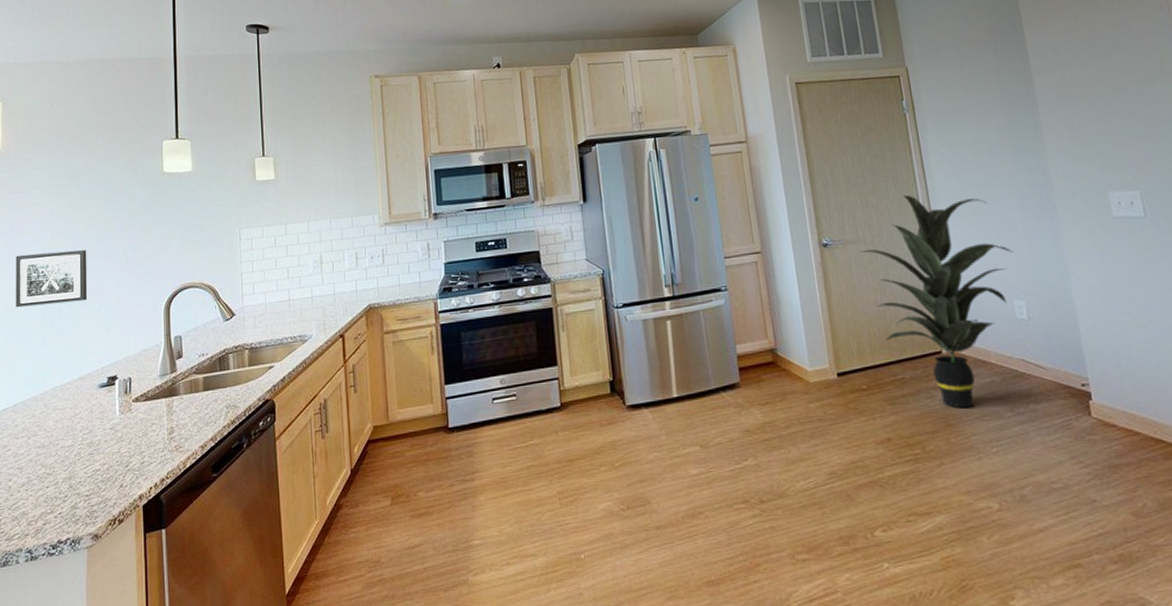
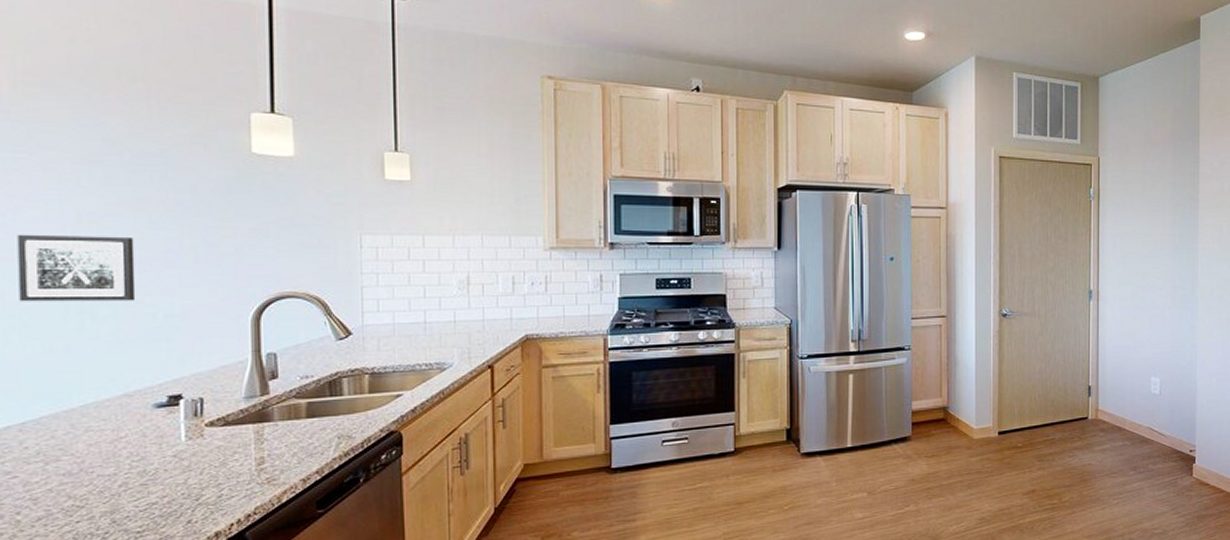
indoor plant: present [859,195,1013,409] -> none [1033,277,1158,467]

